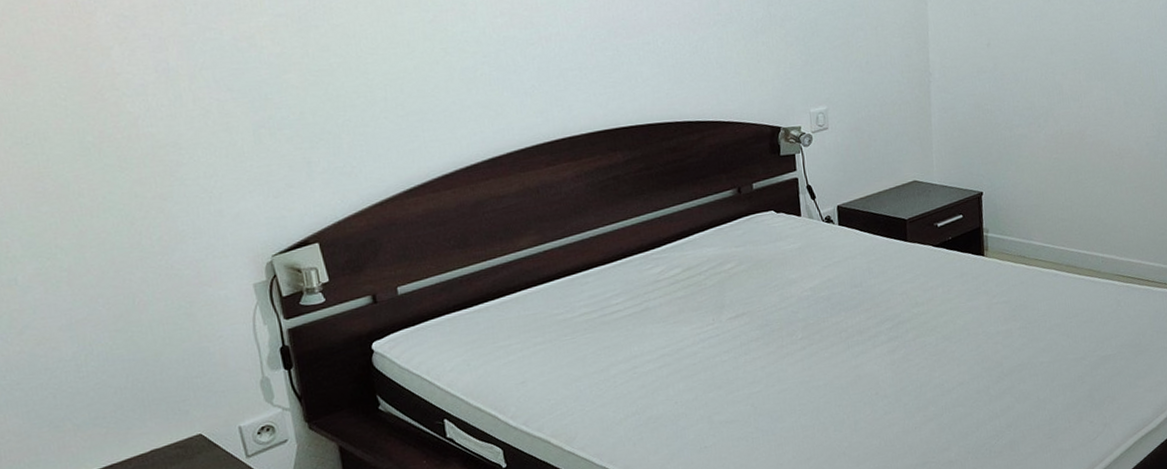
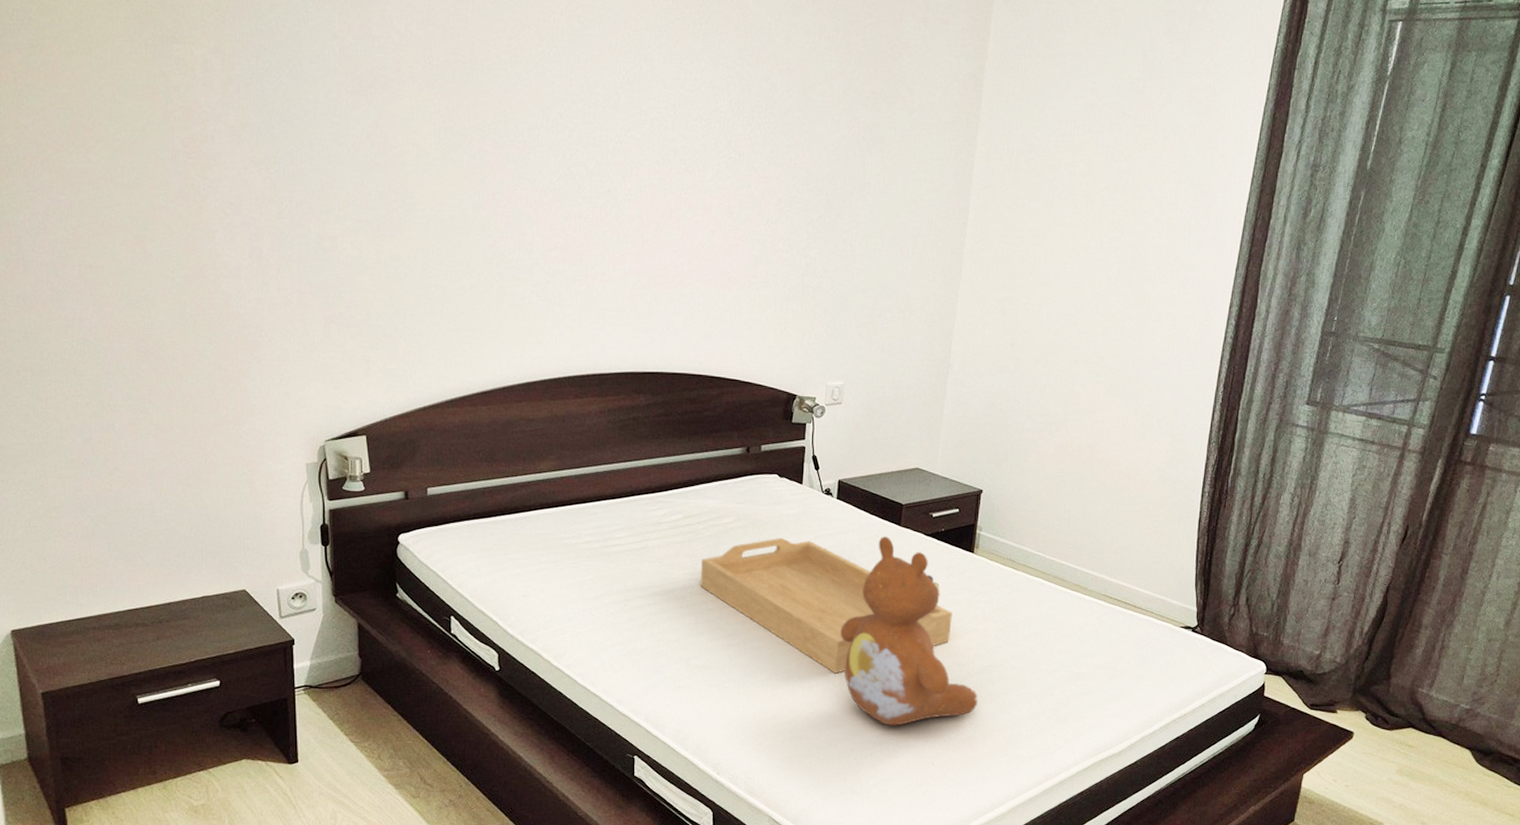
serving tray: none [708,272,975,403] -> present [701,538,952,674]
teddy bear: none [863,254,1013,445] -> present [840,536,979,726]

